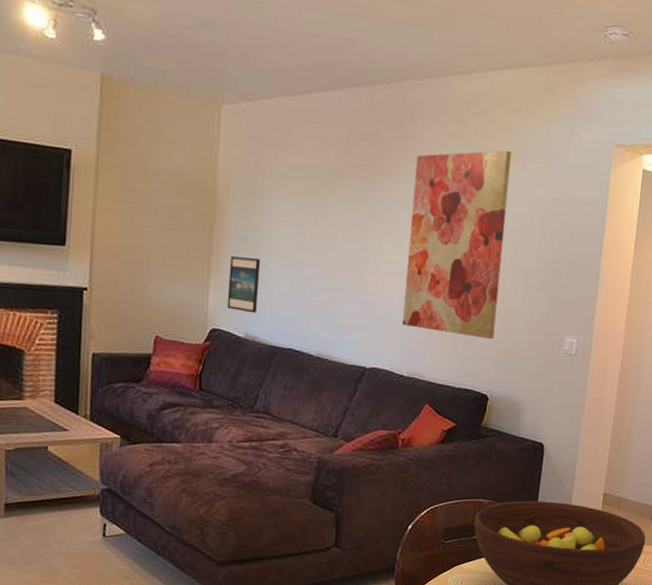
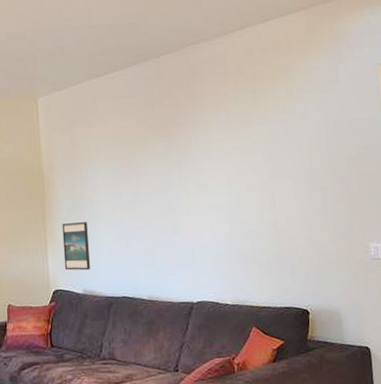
wall art: present [402,150,512,340] -> none [206,87,304,259]

